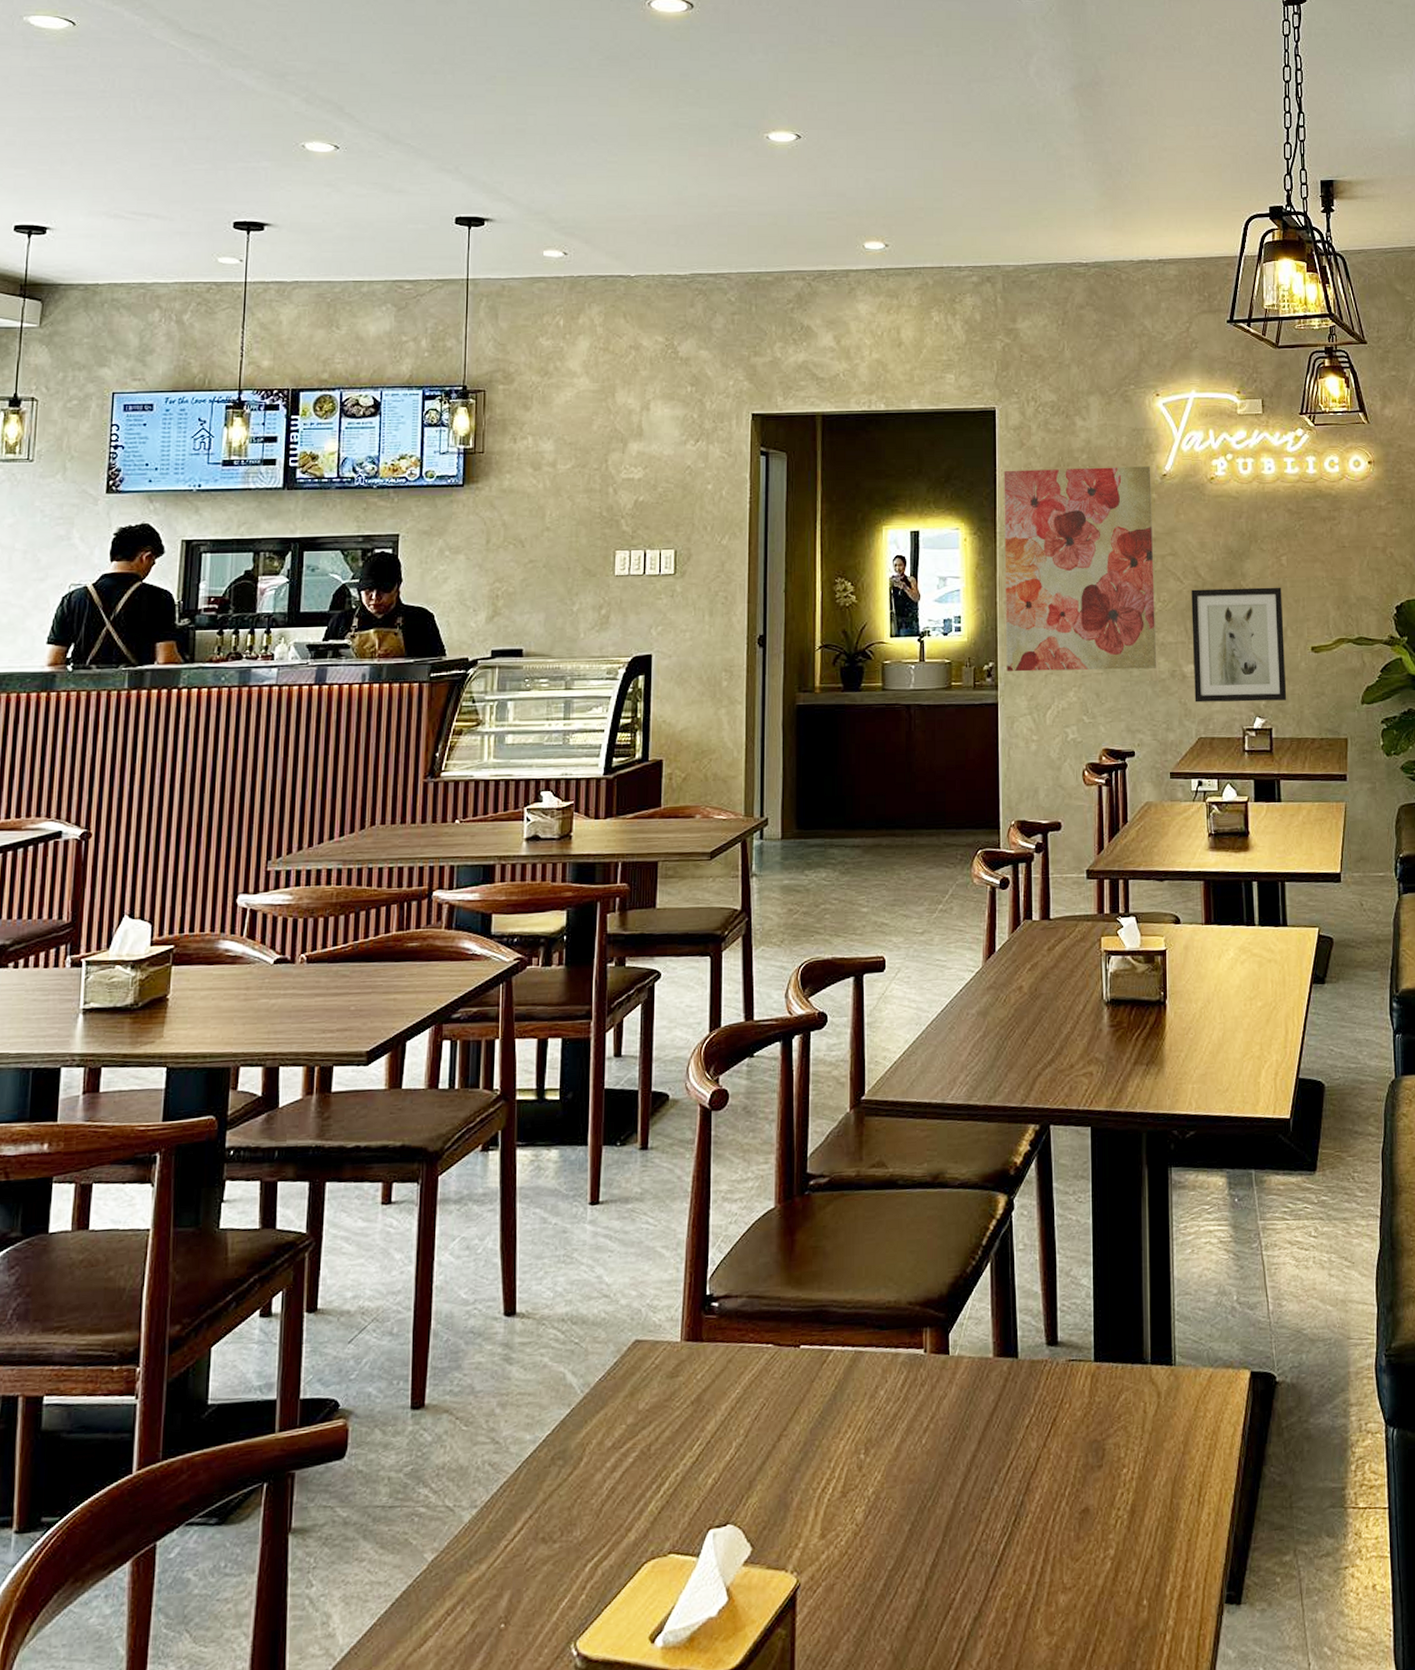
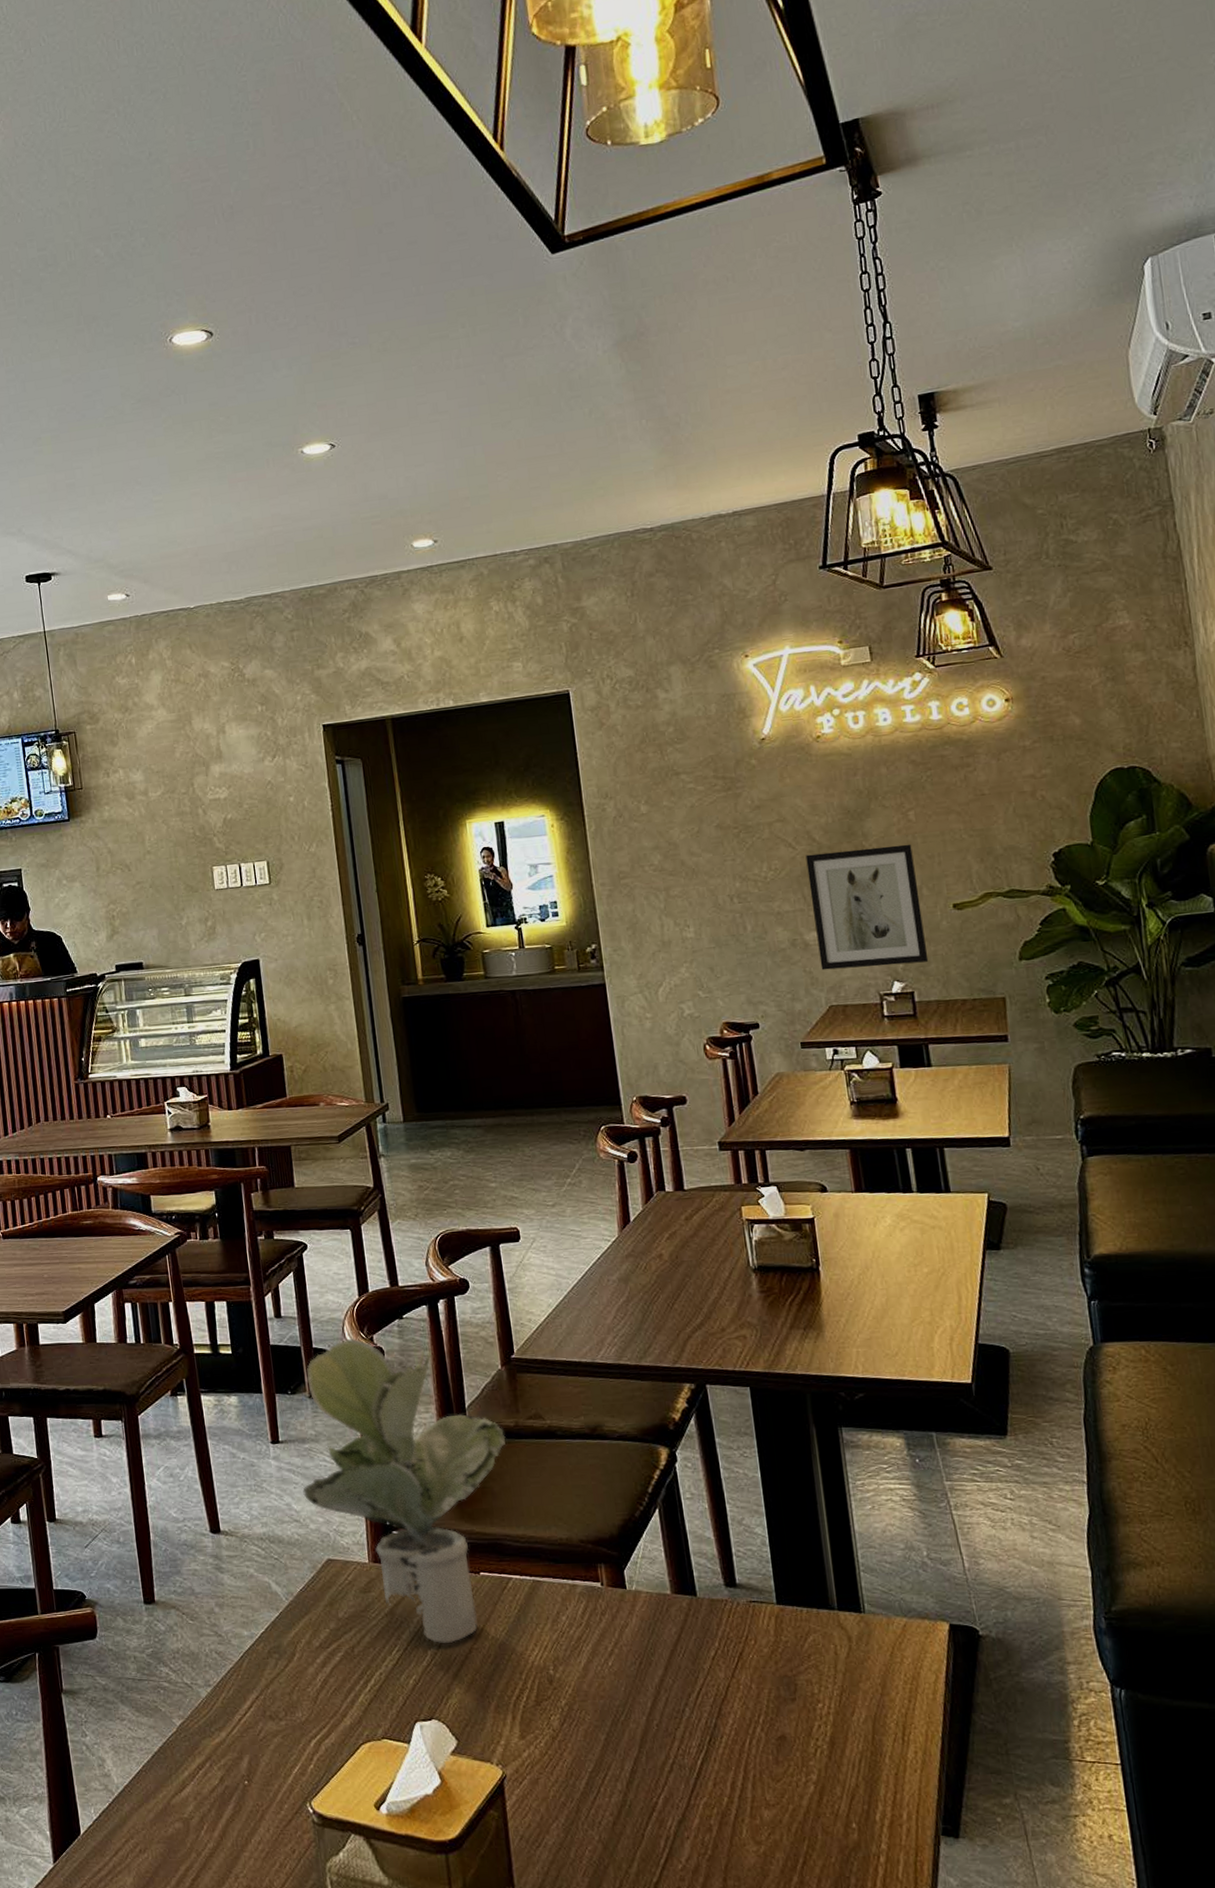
potted plant: none [618,1079,845,1432] -> present [302,1338,506,1643]
wall art: present [1004,466,1157,672] -> none [585,732,775,952]

